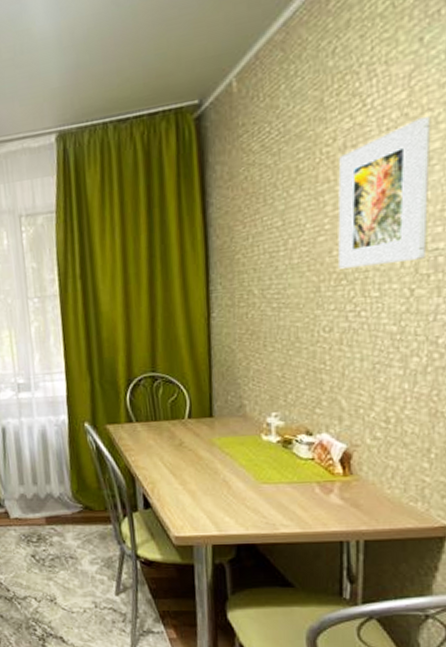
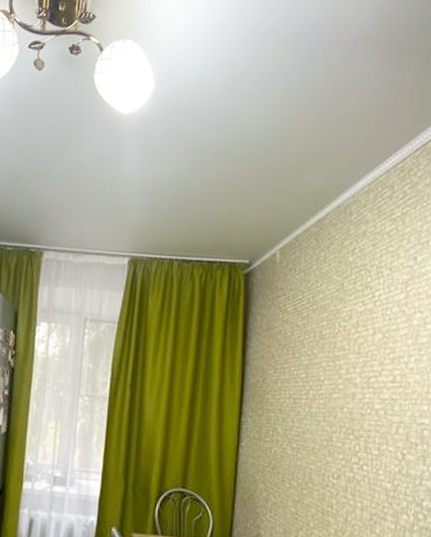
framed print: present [337,116,431,269] -> none [347,316,421,430]

